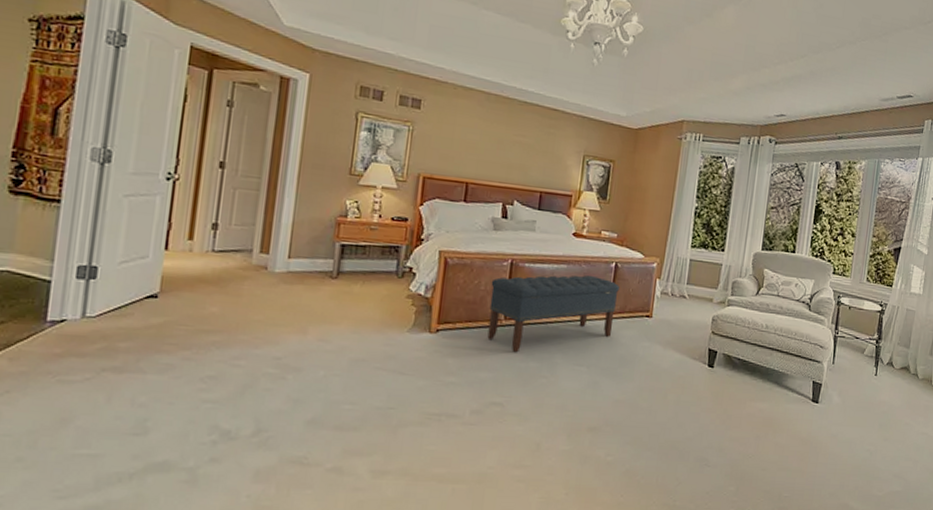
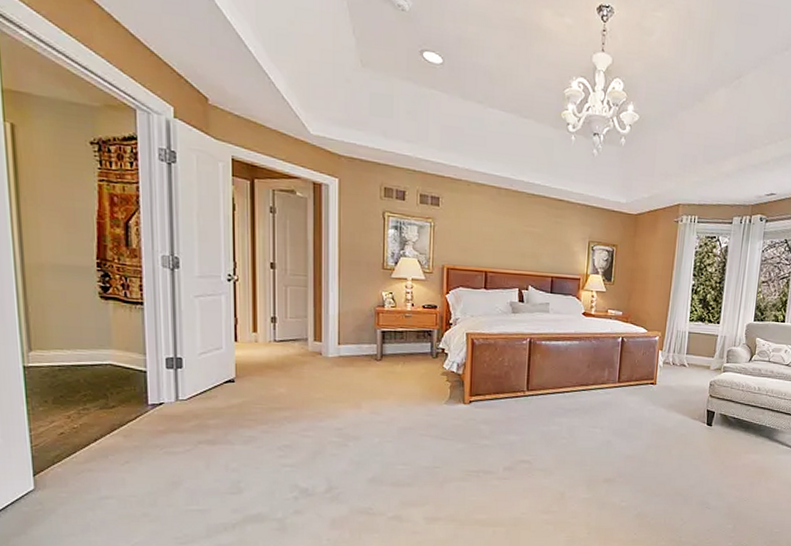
bench: present [487,275,619,353] -> none [513,350,626,419]

